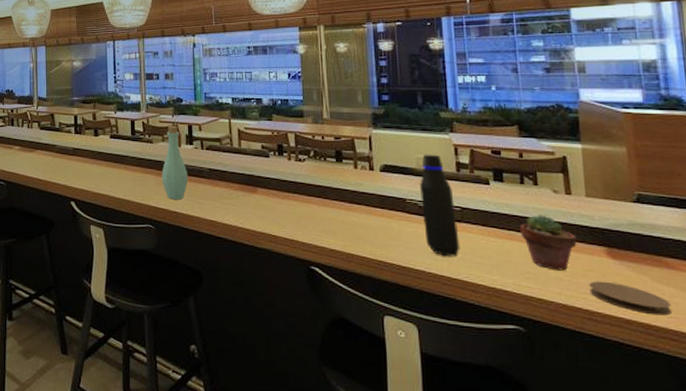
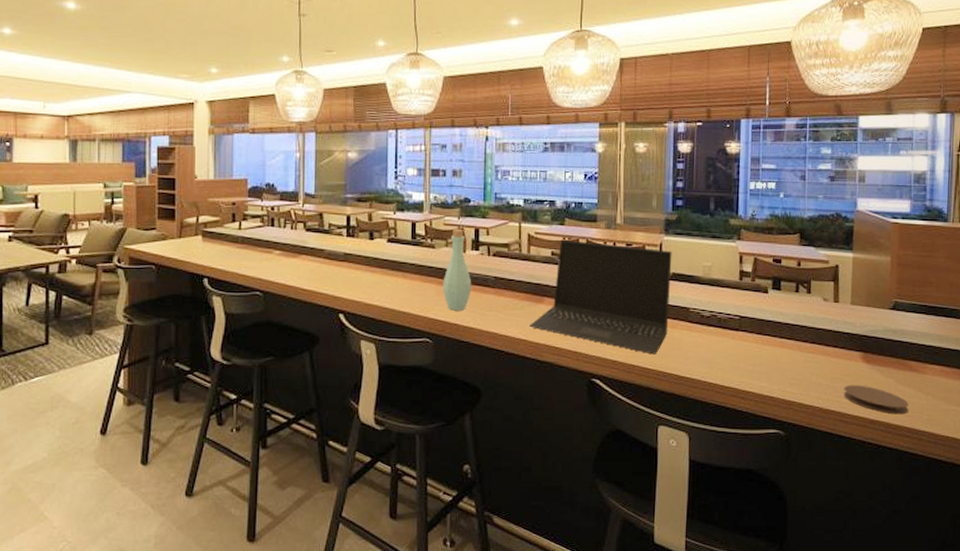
laptop: none [245,134,385,244] -> present [529,239,672,355]
water bottle: present [420,154,460,257] -> none [703,262,736,365]
potted succulent: present [520,215,577,271] -> none [790,322,839,376]

